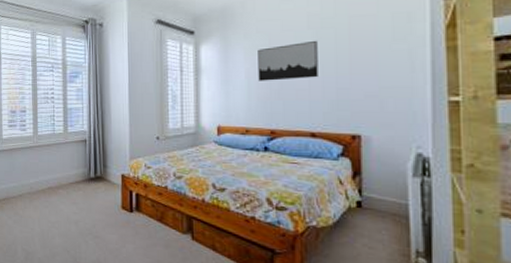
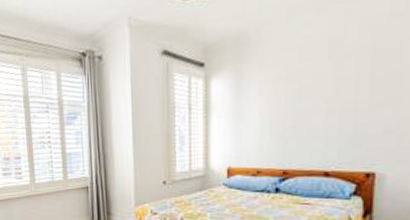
wall art: present [258,40,318,81] -> none [272,70,338,118]

